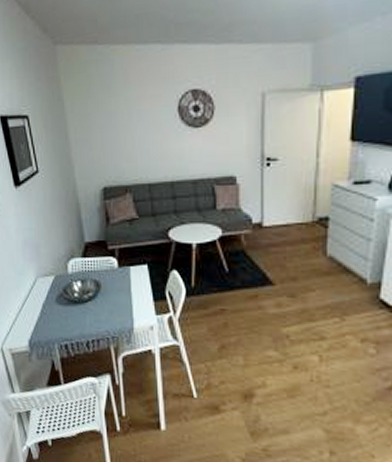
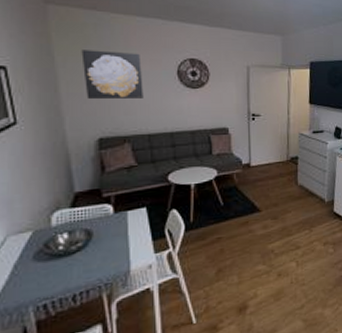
wall art: none [86,89,143,145] -> present [81,50,144,98]

